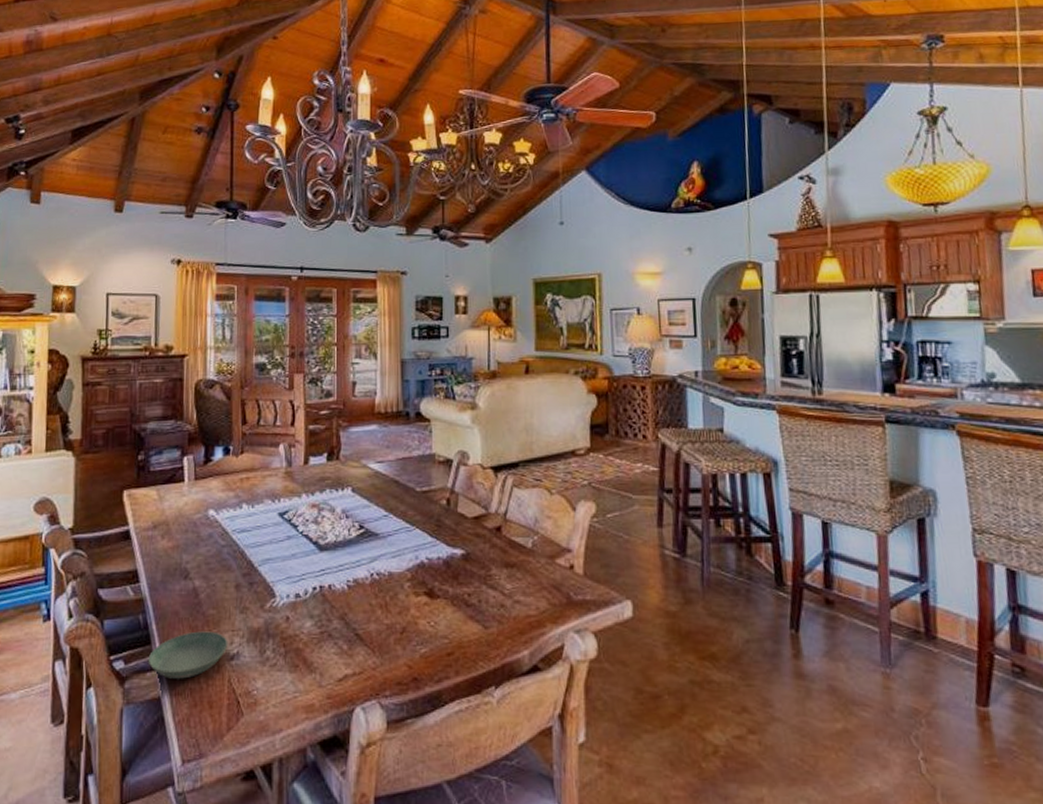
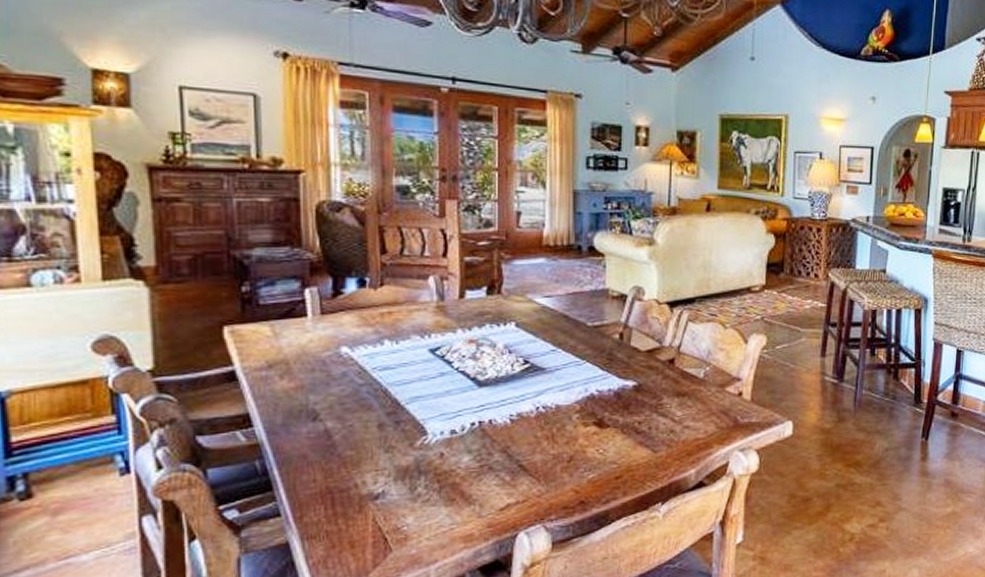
saucer: present [148,631,228,679] -> none [270,472,371,523]

